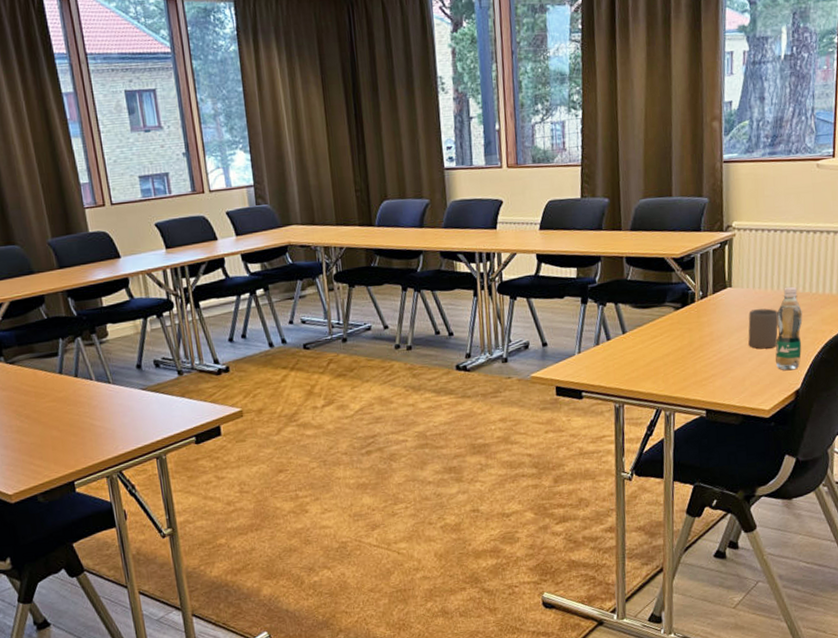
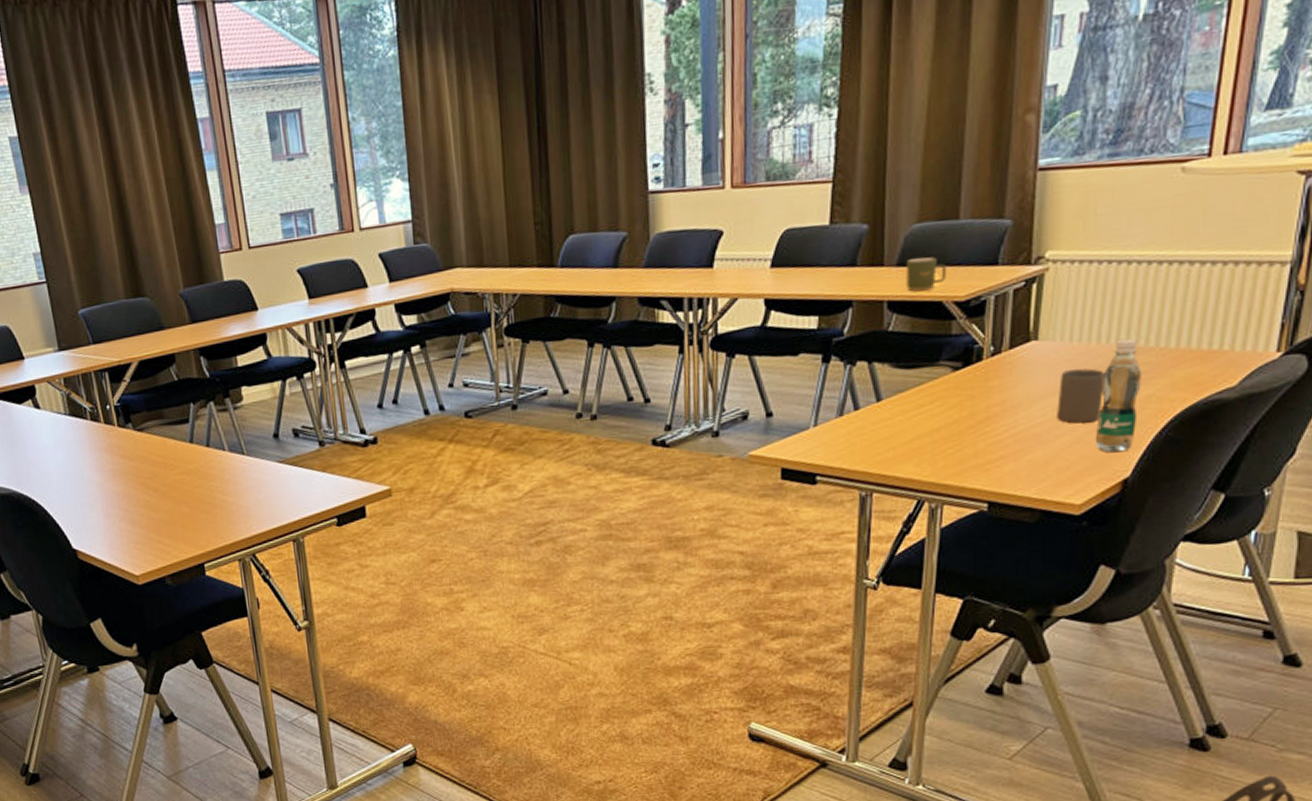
mug: none [637,224,666,250] -> present [905,257,946,292]

